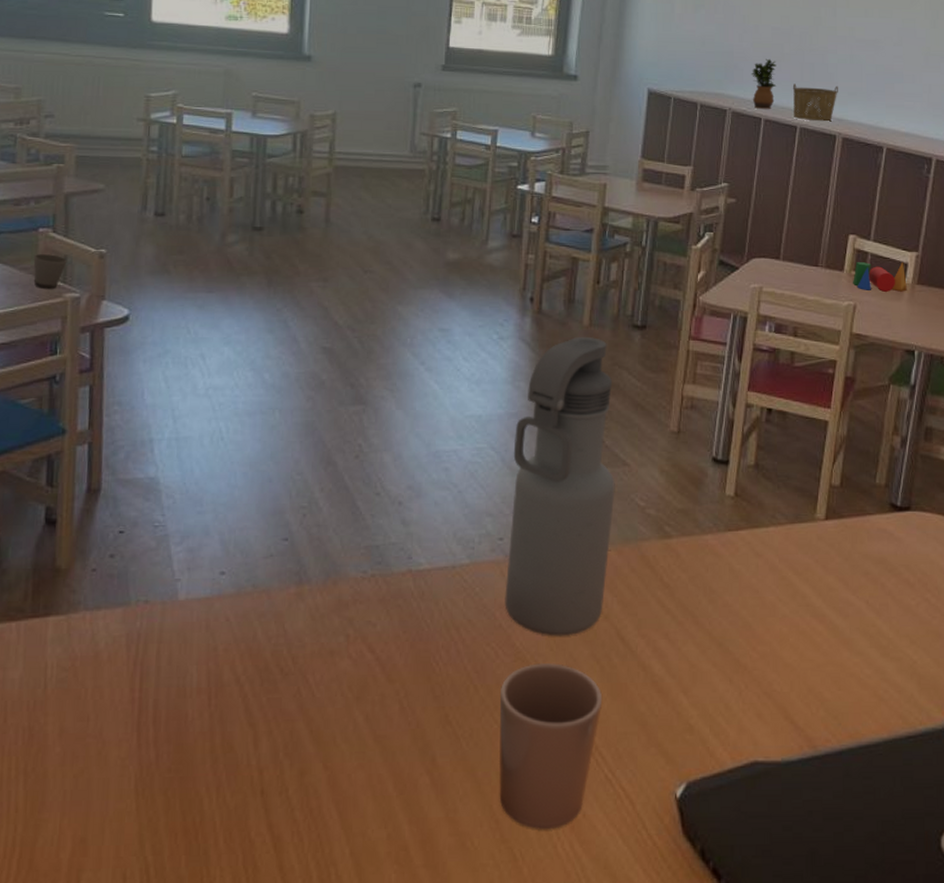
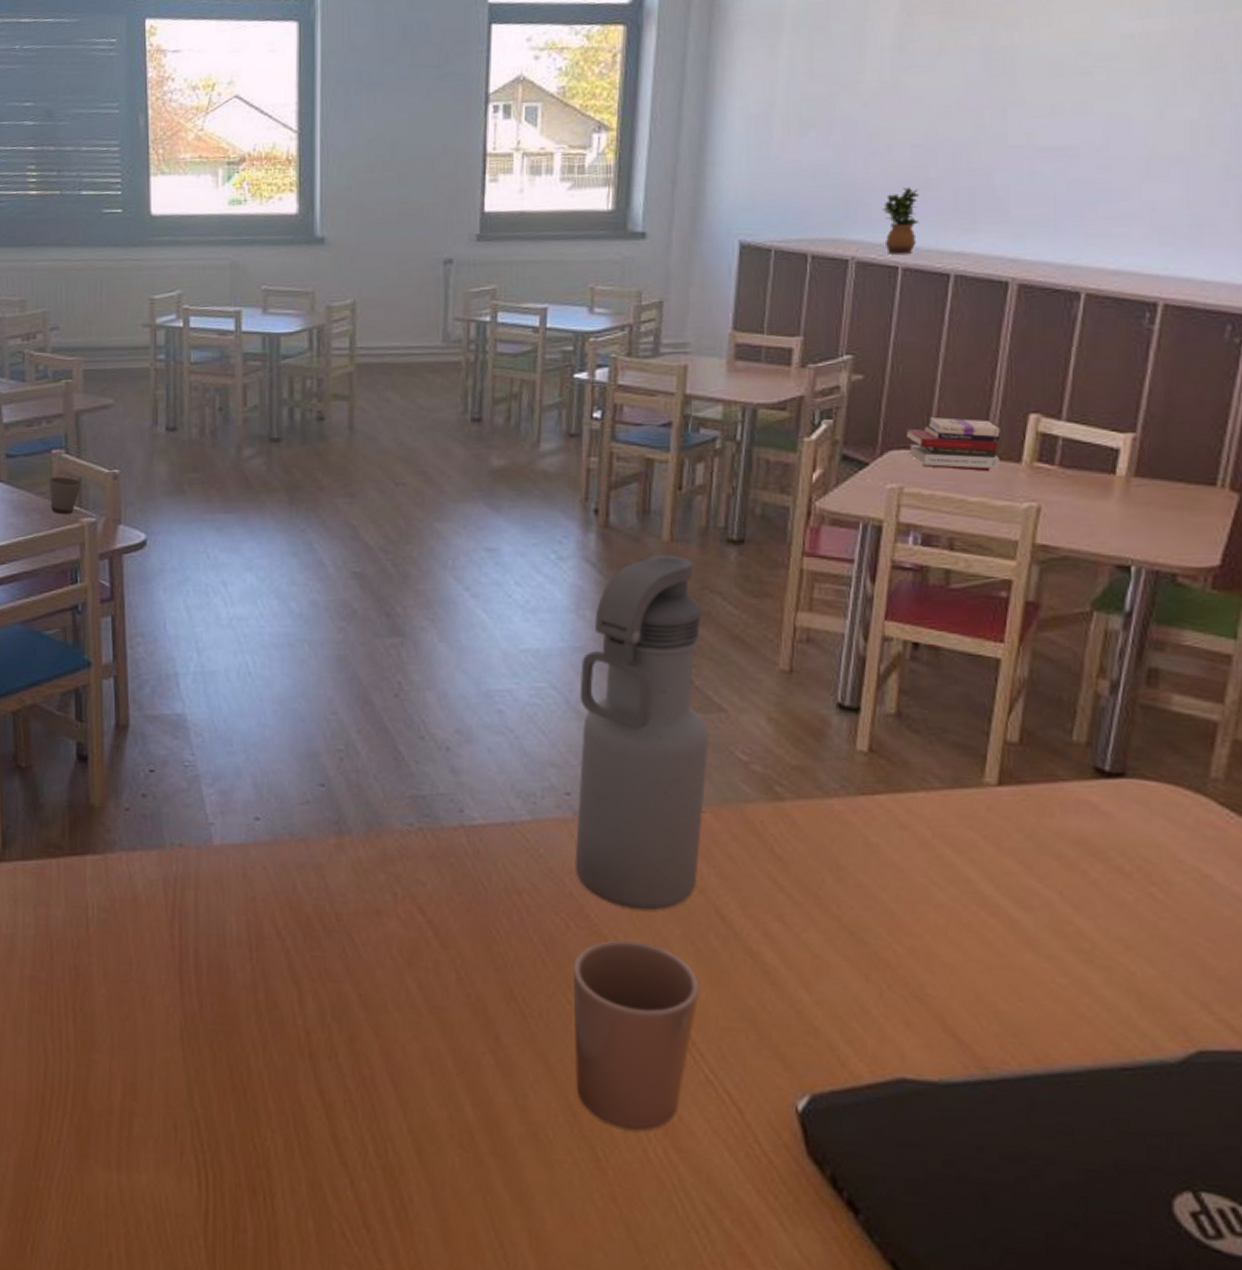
books: none [765,235,830,278] -> present [905,417,1000,472]
basket: present [792,83,838,122] -> none [942,214,1011,266]
toy blocks: present [853,261,907,292] -> none [1036,446,1119,488]

